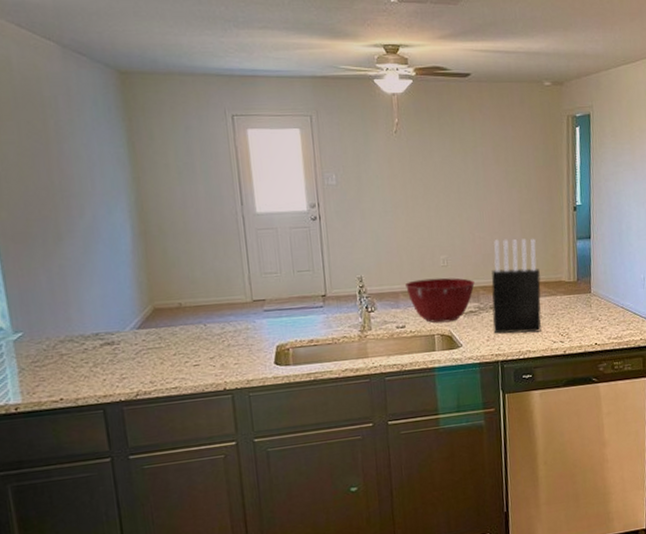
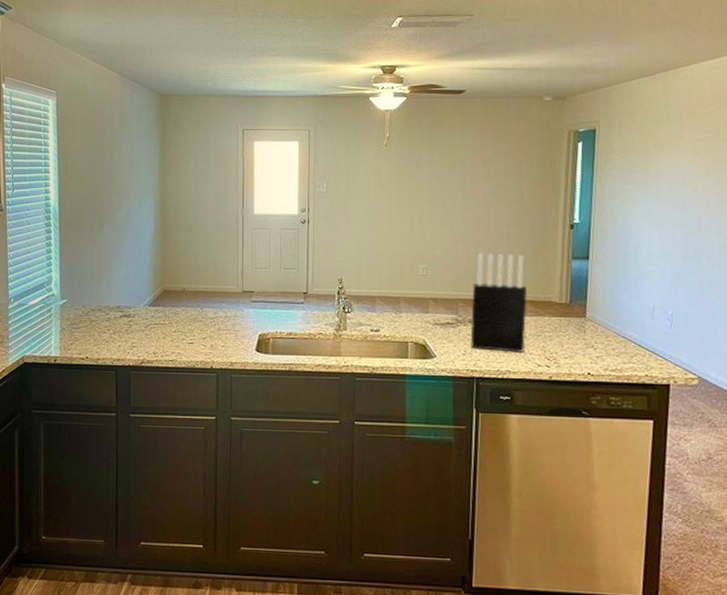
mixing bowl: present [404,277,475,323] -> none [382,286,454,331]

